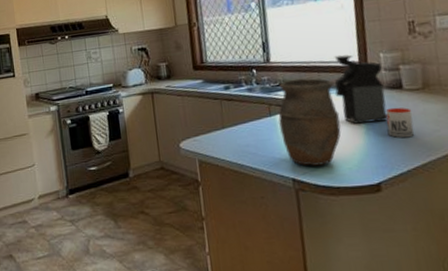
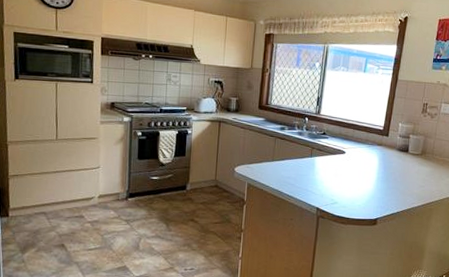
vase: present [278,78,342,166] -> none [316,131,362,201]
coffee maker: present [334,54,388,124] -> none [361,119,398,174]
mug: present [385,107,414,138] -> none [391,165,410,189]

